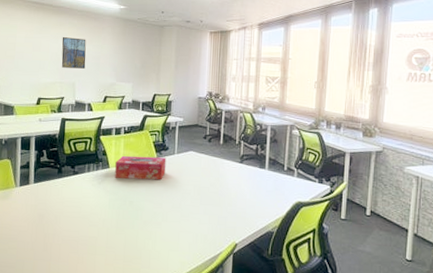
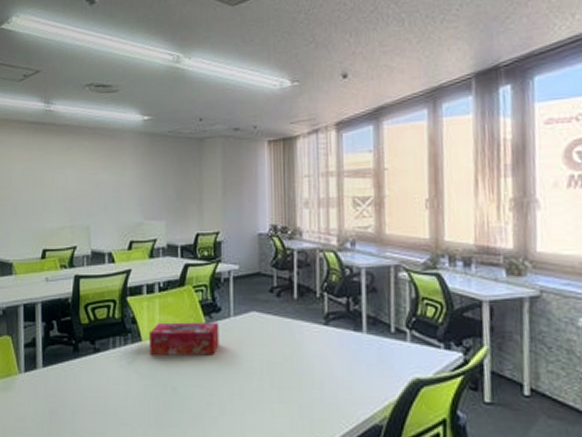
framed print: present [61,37,86,69] -> none [70,164,103,207]

